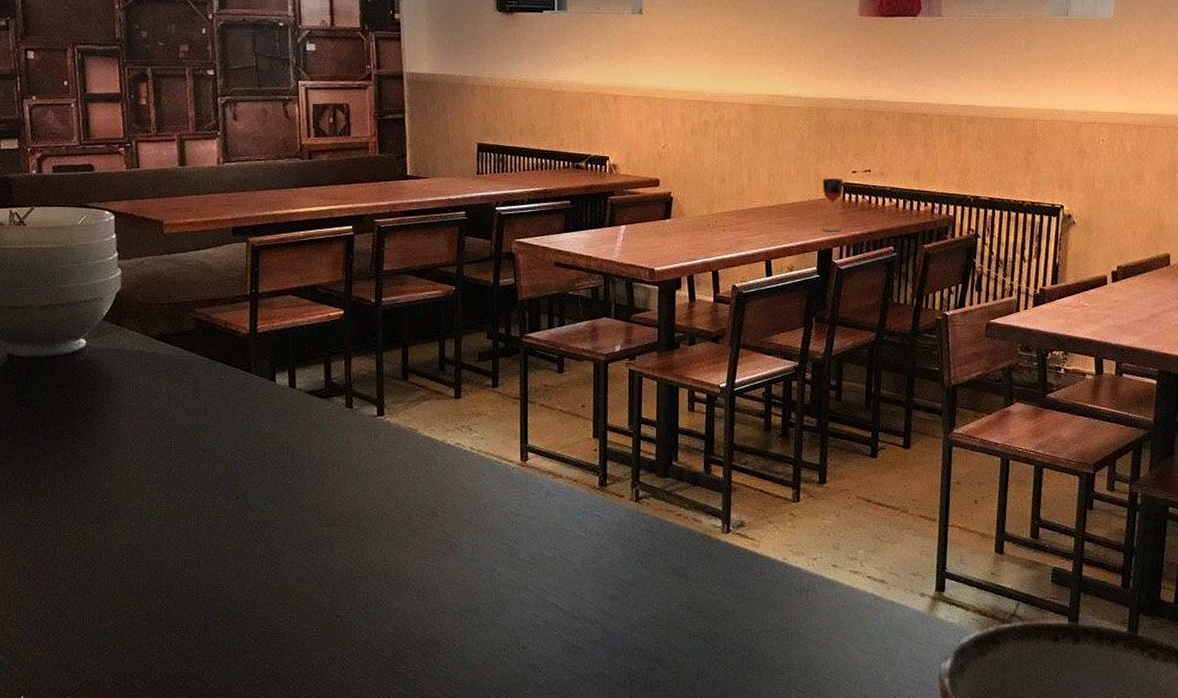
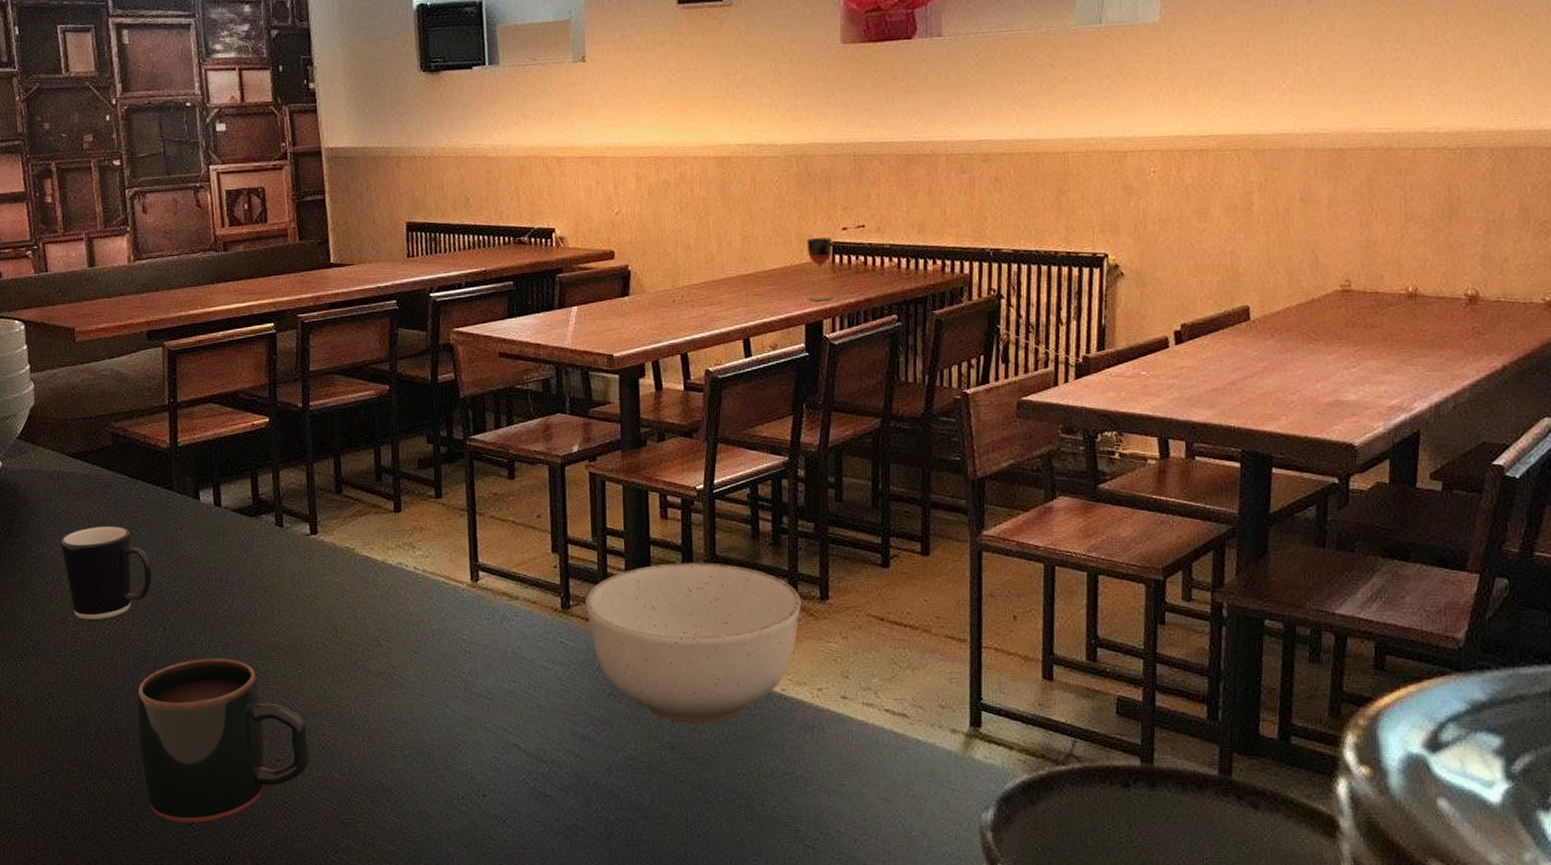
mug: none [140,402,227,488] -> present [60,525,152,620]
mug: none [208,524,366,672] -> present [137,657,309,823]
bowl: none [620,450,803,587] -> present [585,563,801,723]

